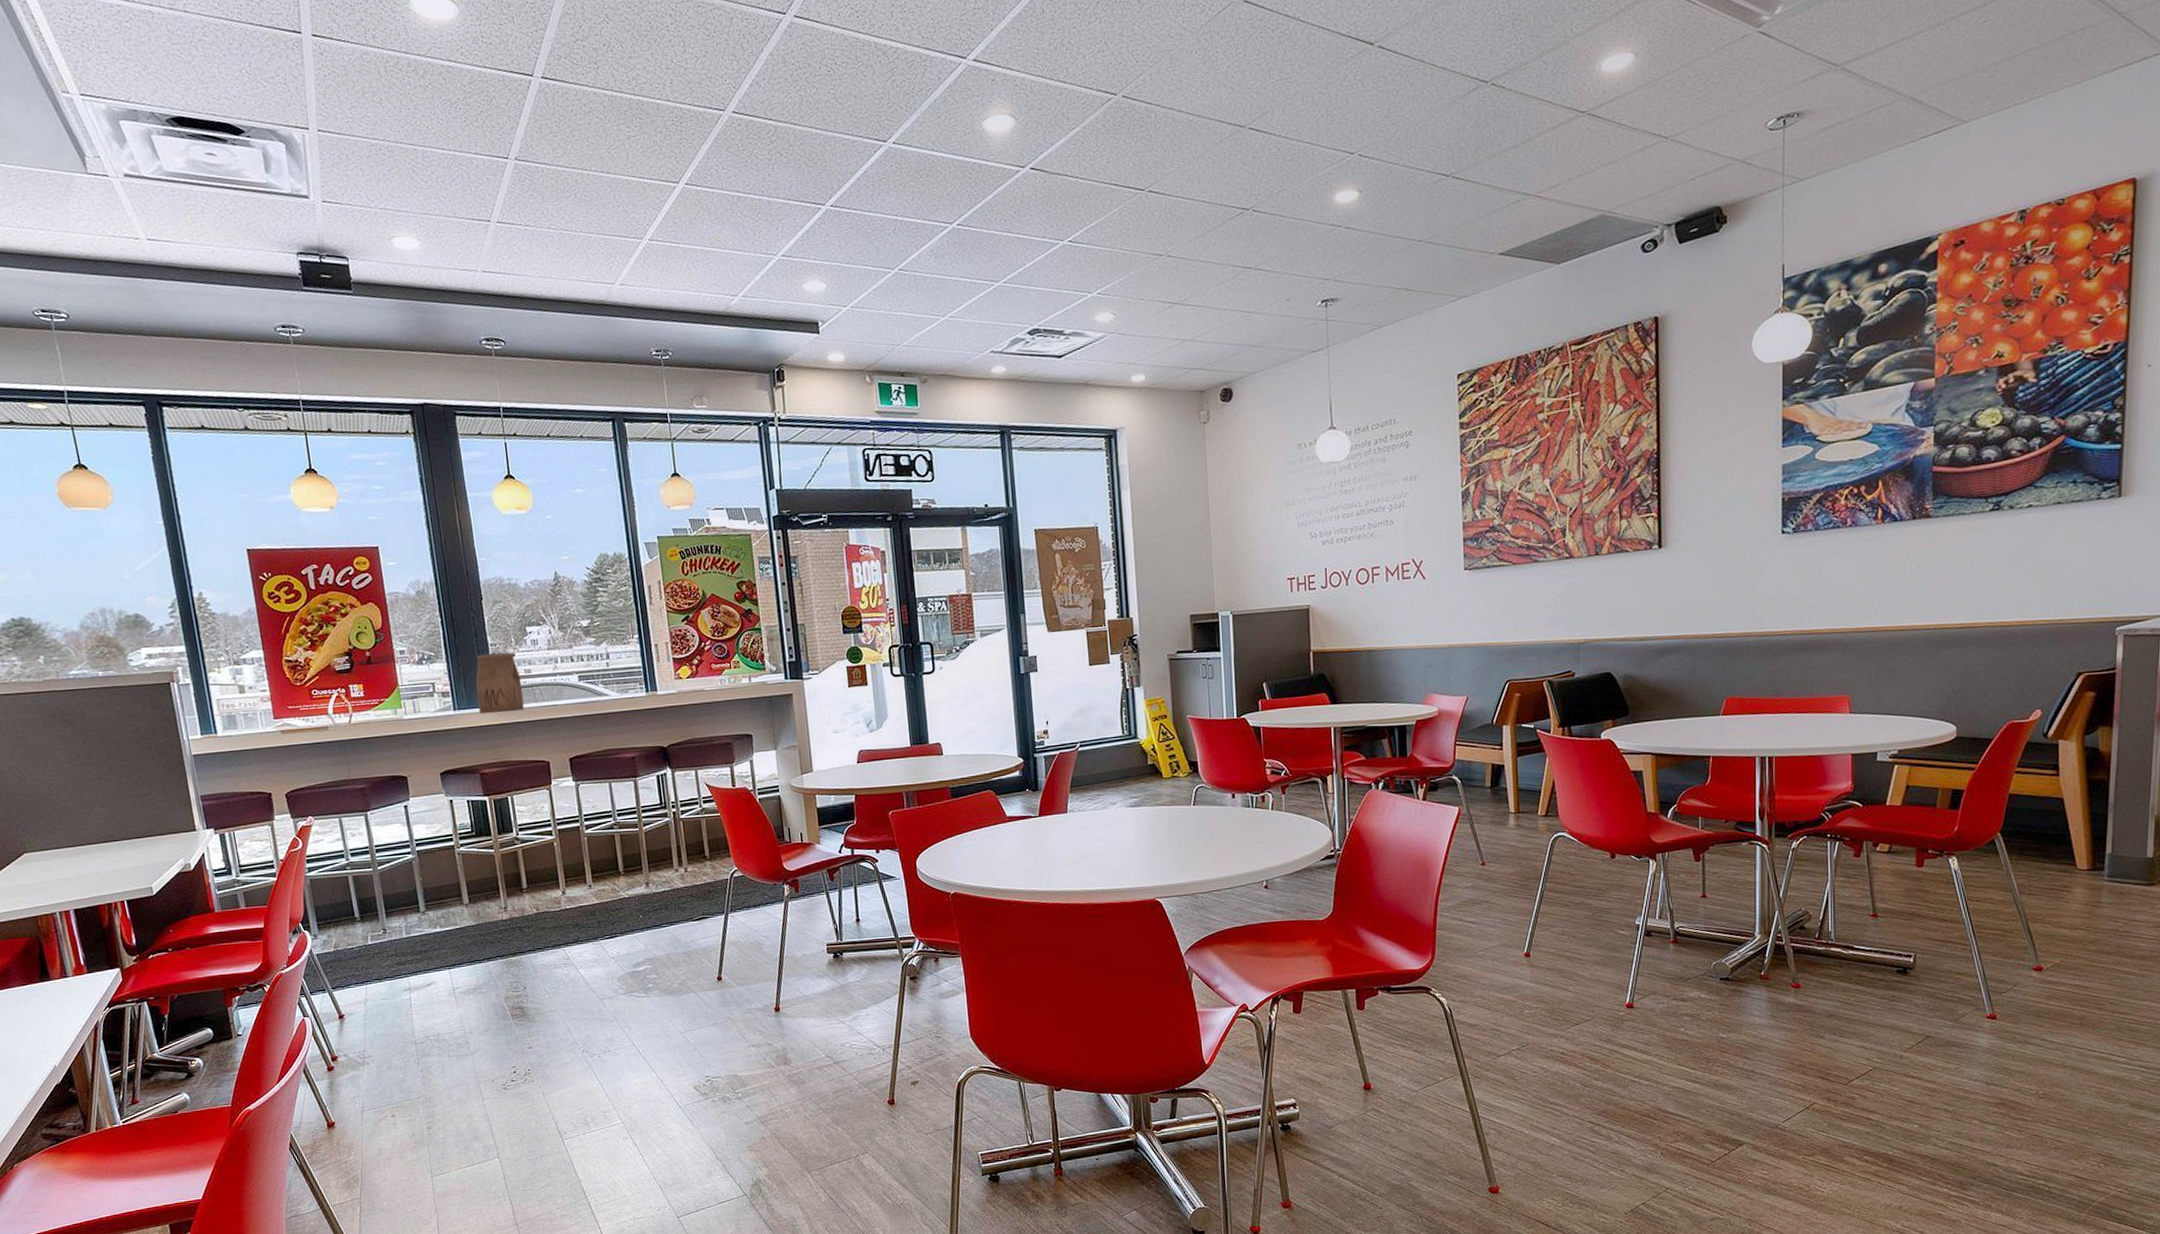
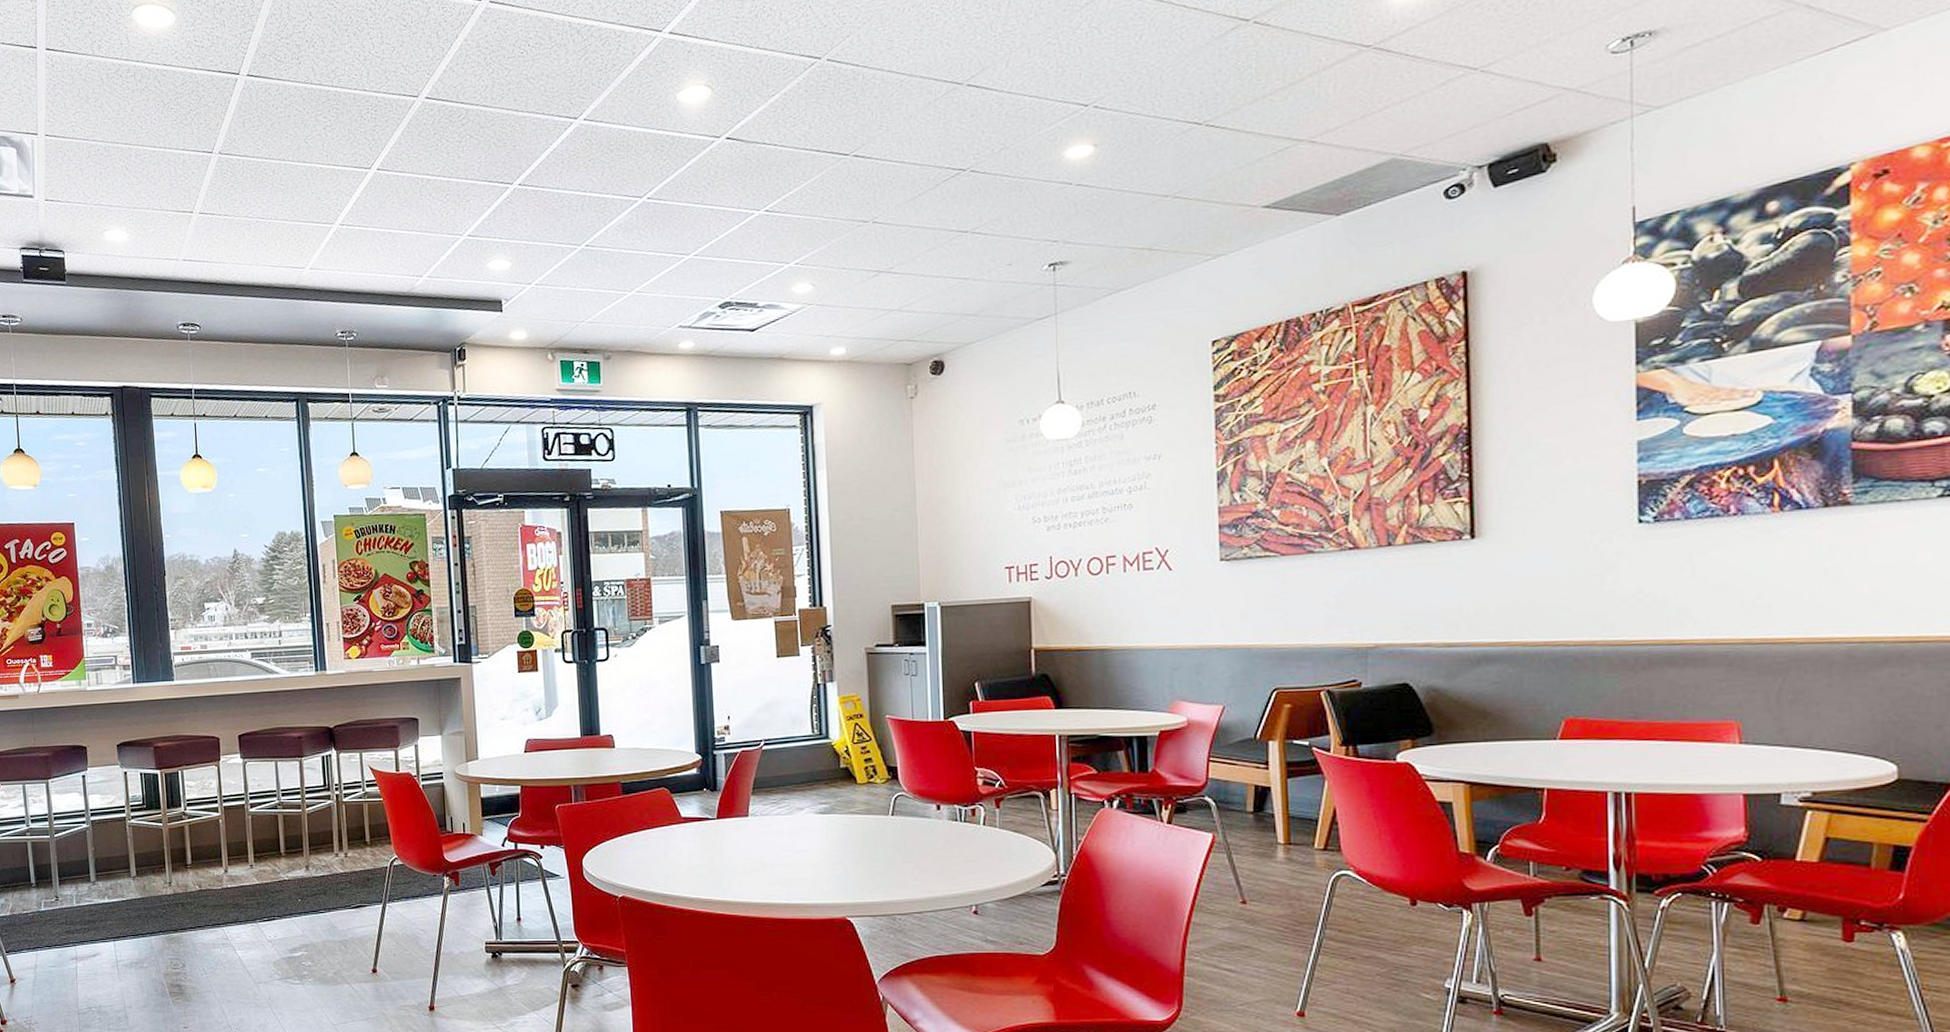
paper bag: present [476,652,524,714] -> none [155,627,199,688]

